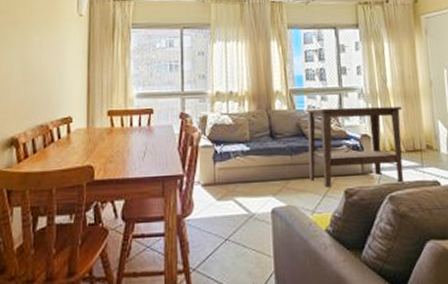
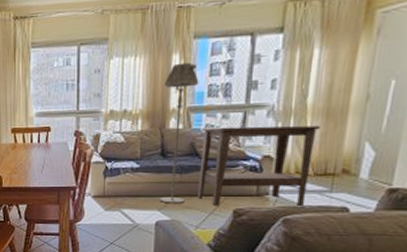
floor lamp: none [265,49,298,188] -> present [160,62,199,204]

